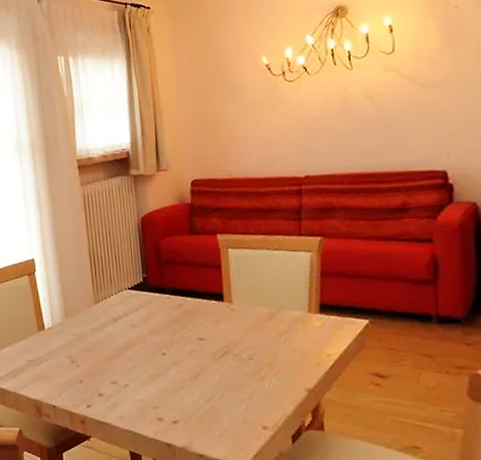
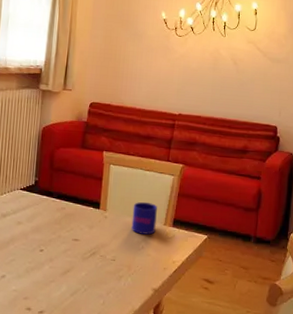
mug: none [264,287,299,326] -> present [131,201,157,235]

